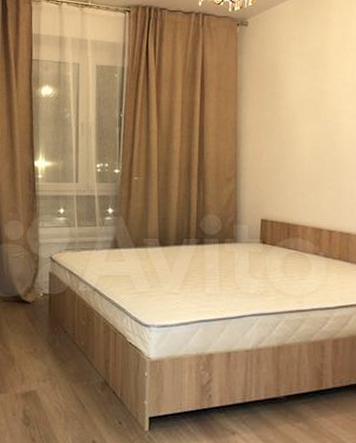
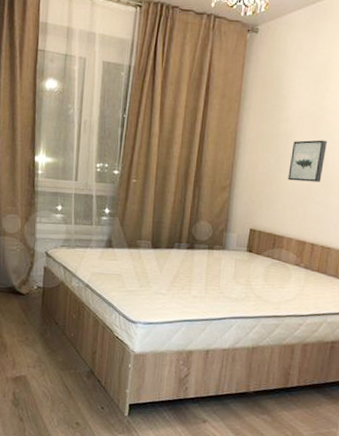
wall art: none [295,123,332,167] -> present [288,140,327,182]

